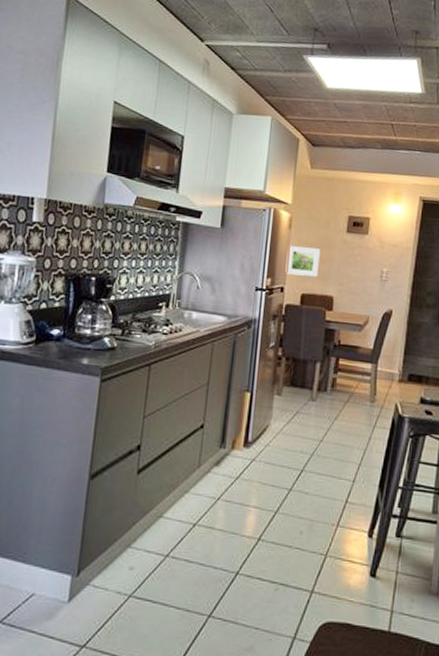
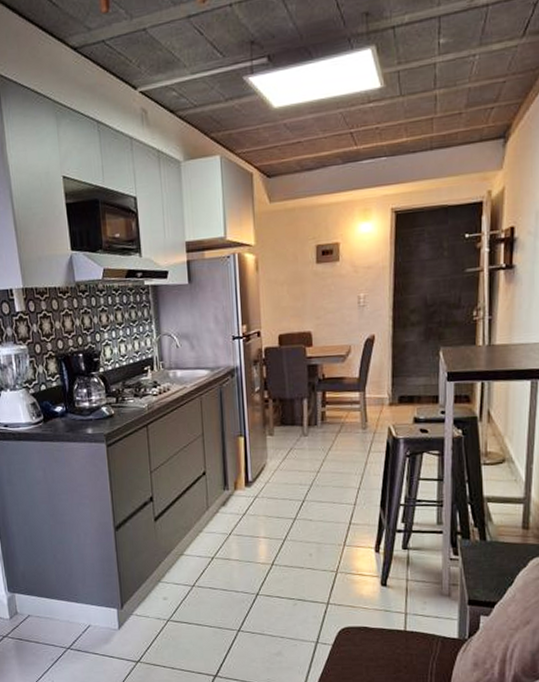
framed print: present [285,246,320,277] -> none [258,286,293,318]

